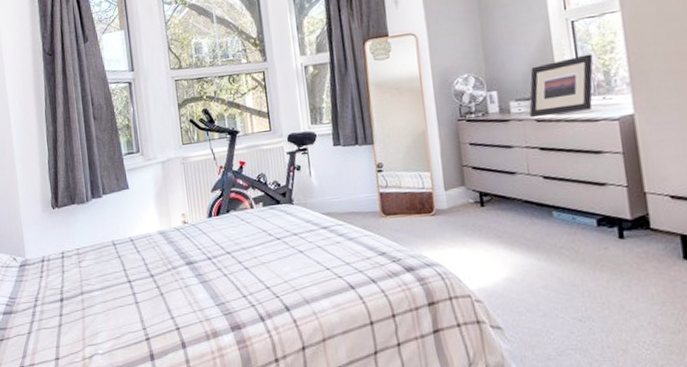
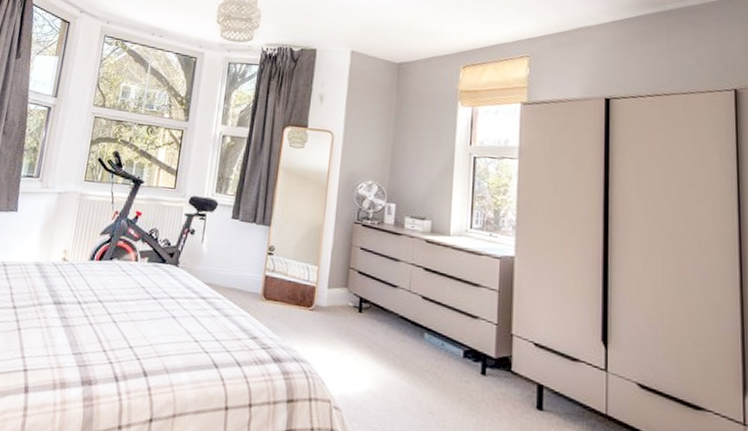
picture frame: present [529,53,594,117] -> none [421,189,487,243]

